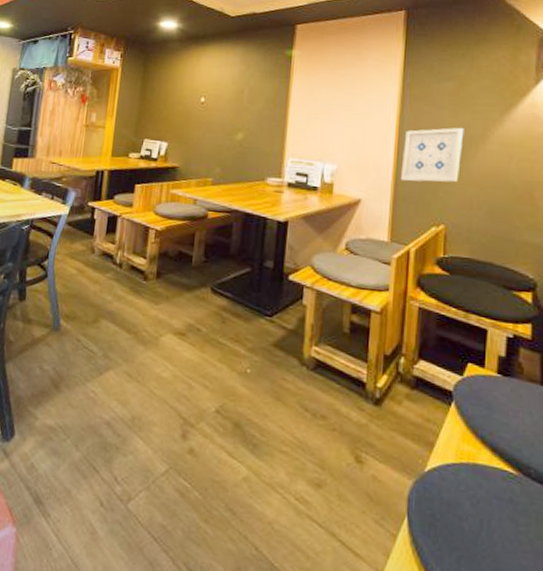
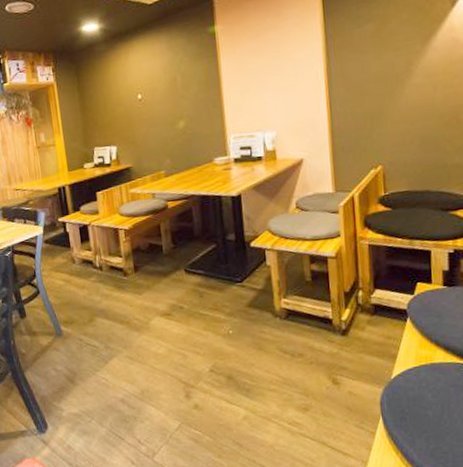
wall art: present [400,127,464,183] -> none [335,67,390,133]

